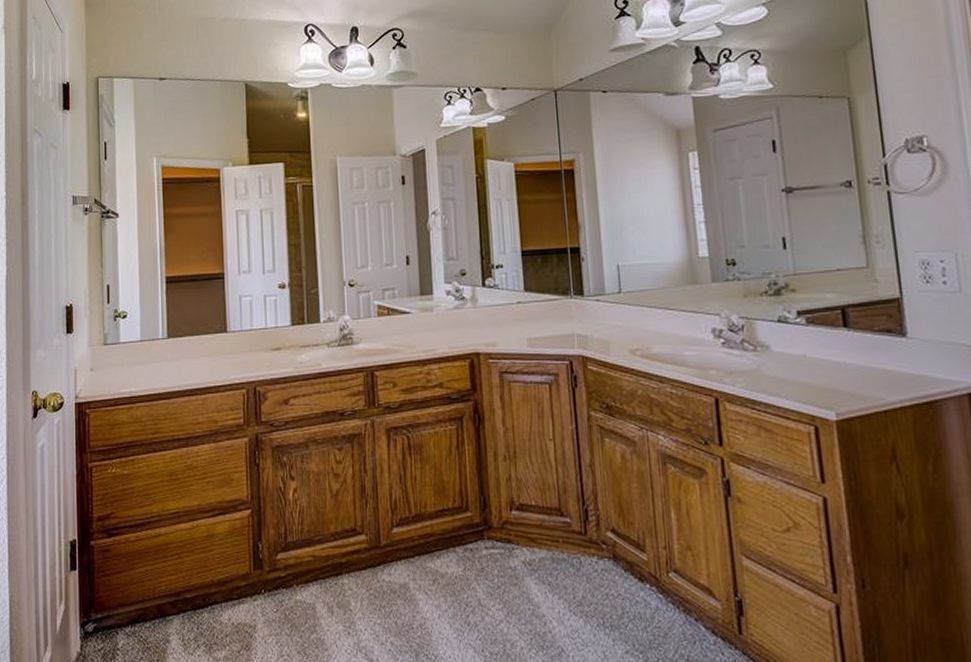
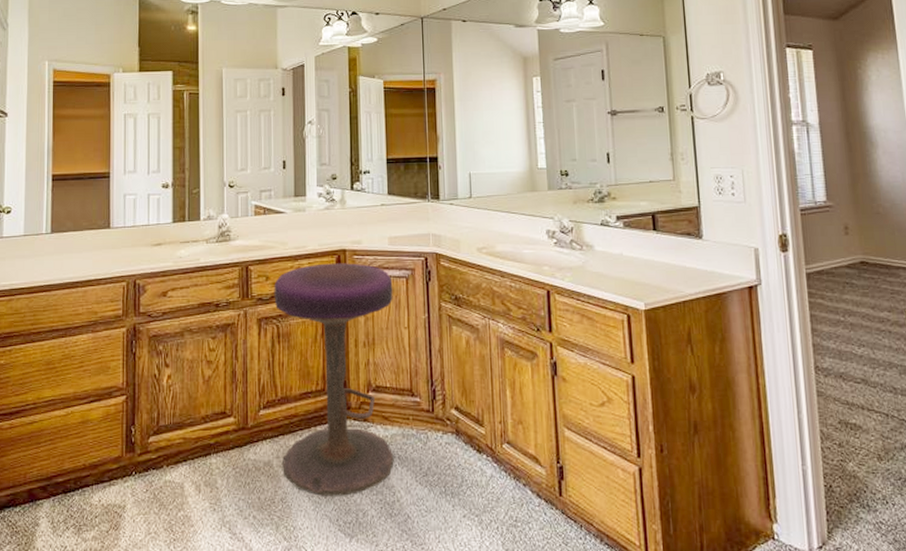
stool: none [402,367,544,624] -> present [274,263,394,496]

